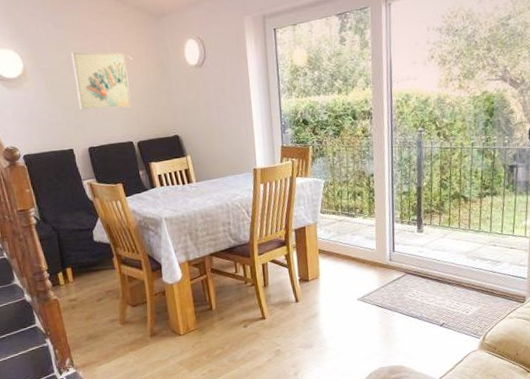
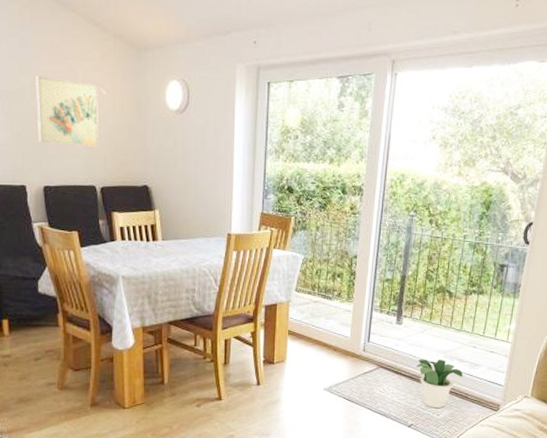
potted plant: none [441,260,487,307] -> present [416,360,463,409]

